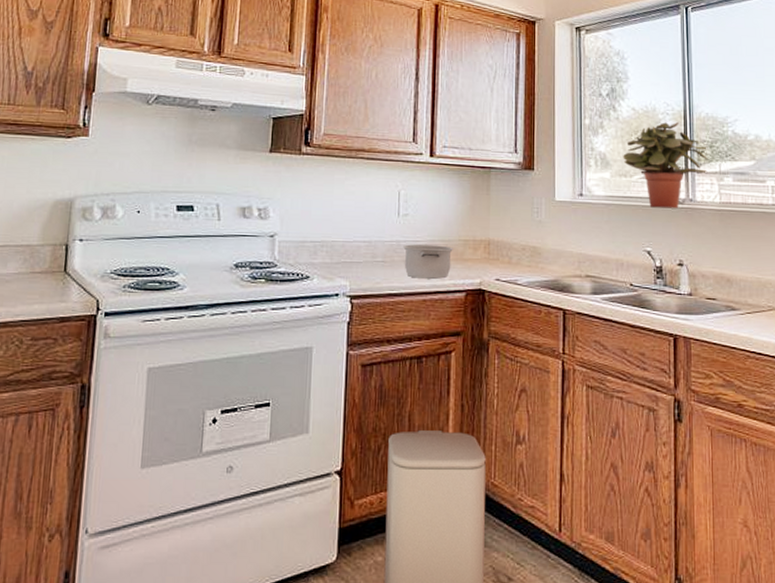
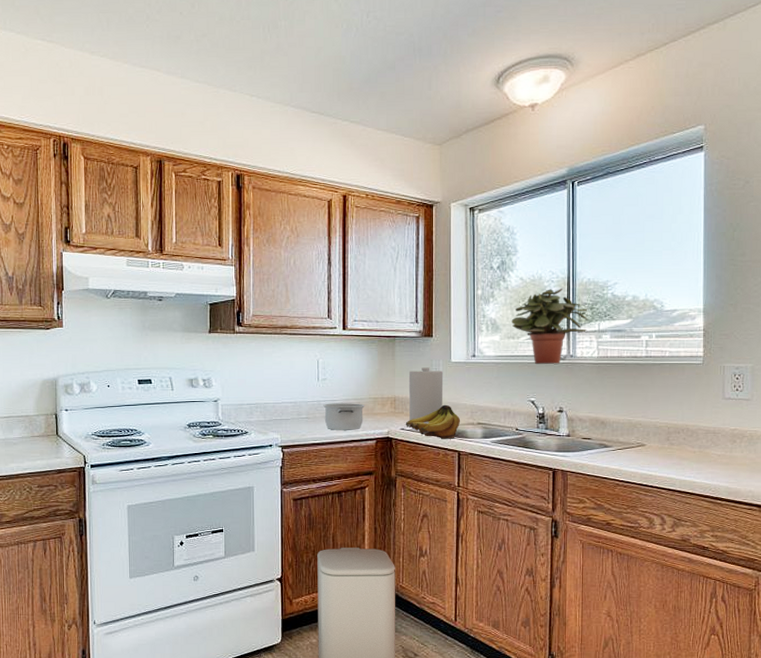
fruit: none [501,251,566,294] -> present [405,404,461,439]
paper towel holder: none [505,206,546,270] -> present [408,367,444,421]

